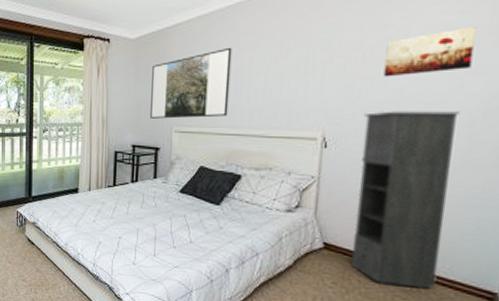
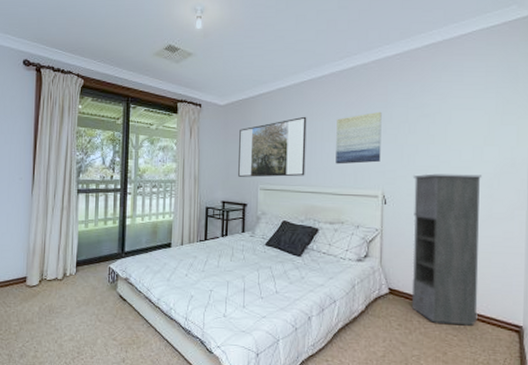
wall art: none [265,37,328,102] -> present [336,111,382,165]
wall art: present [383,27,477,77] -> none [425,109,487,146]

